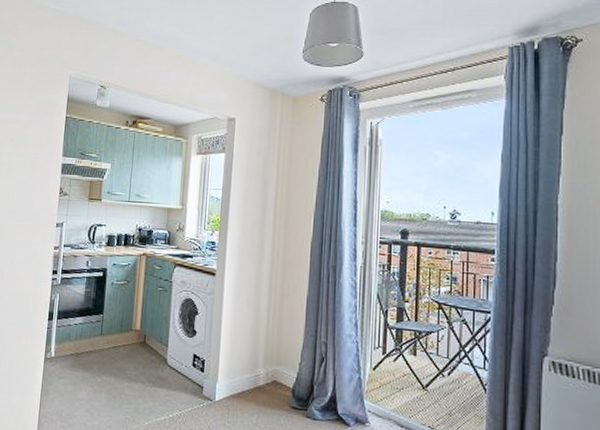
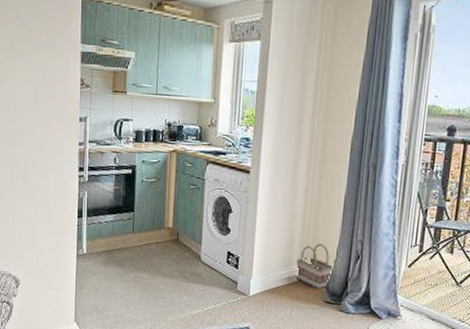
basket: none [261,345,299,394] -> present [295,243,334,290]

